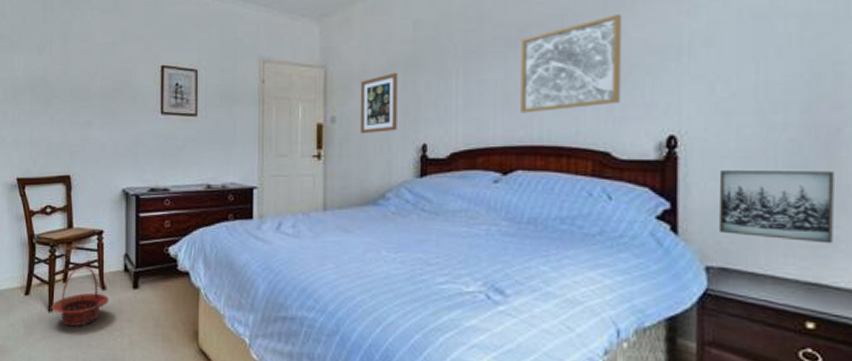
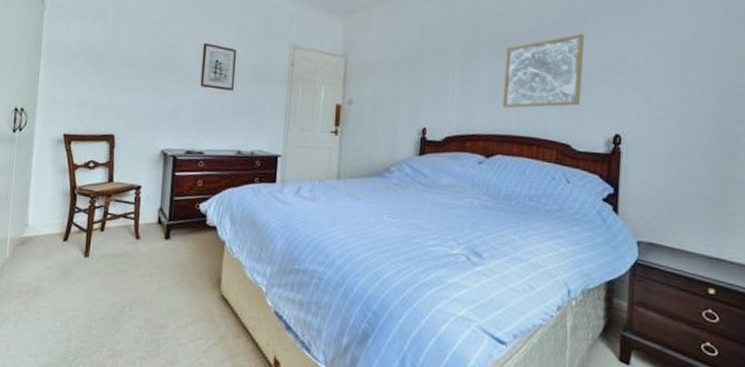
basket: present [51,266,109,327] -> none [87,217,142,272]
wall art: present [359,72,398,134] -> none [371,65,406,116]
wall art: present [718,170,834,244] -> none [648,165,734,228]

